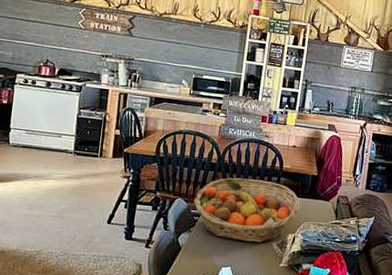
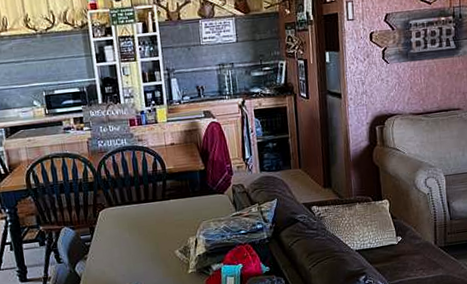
fruit basket: present [194,177,300,243] -> none [80,187,195,258]

